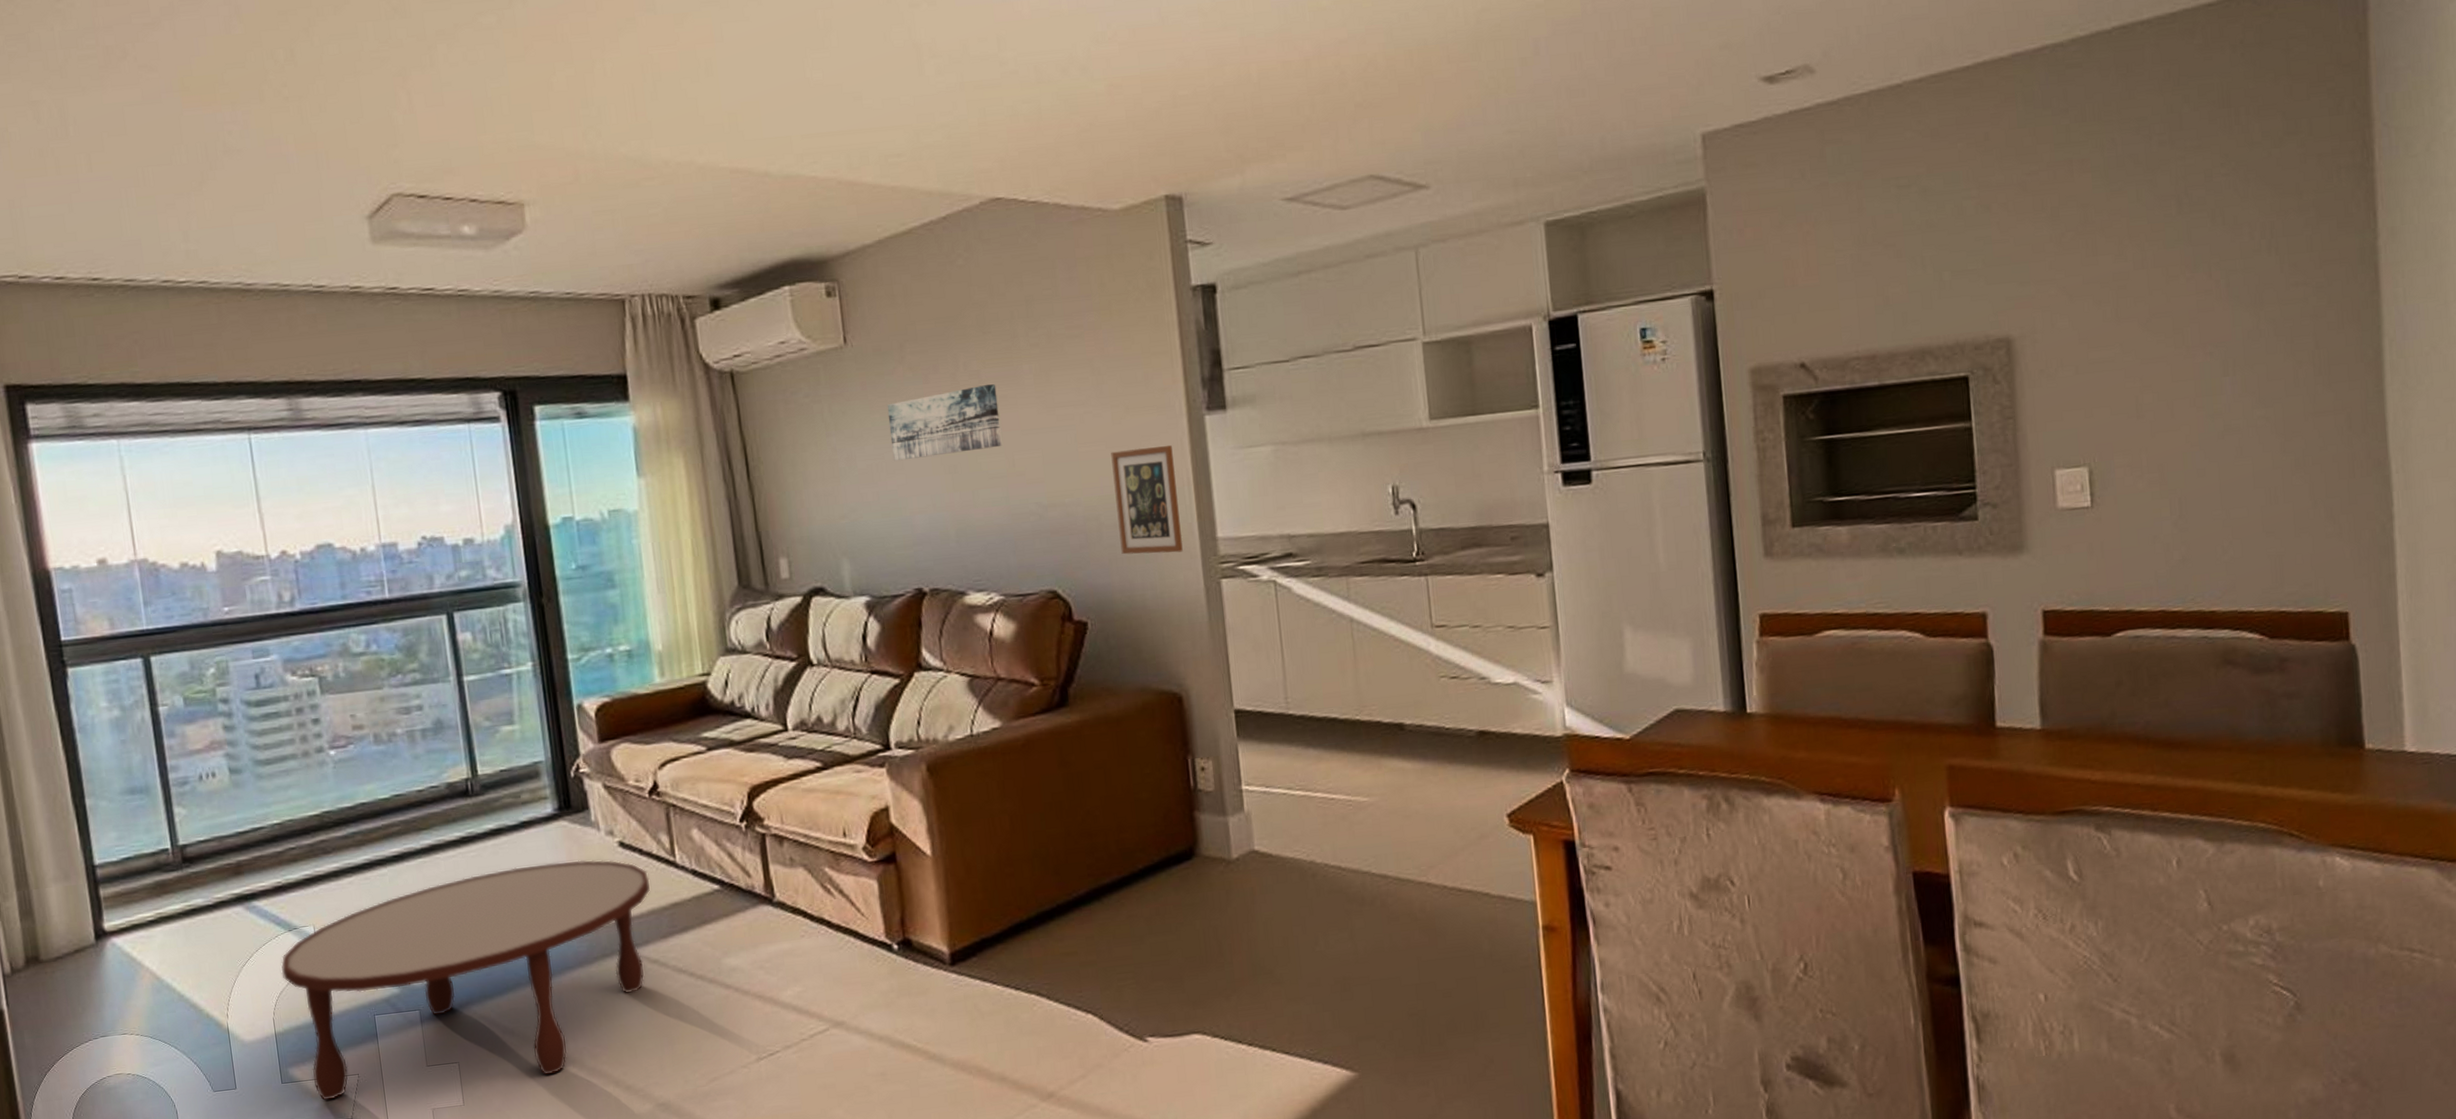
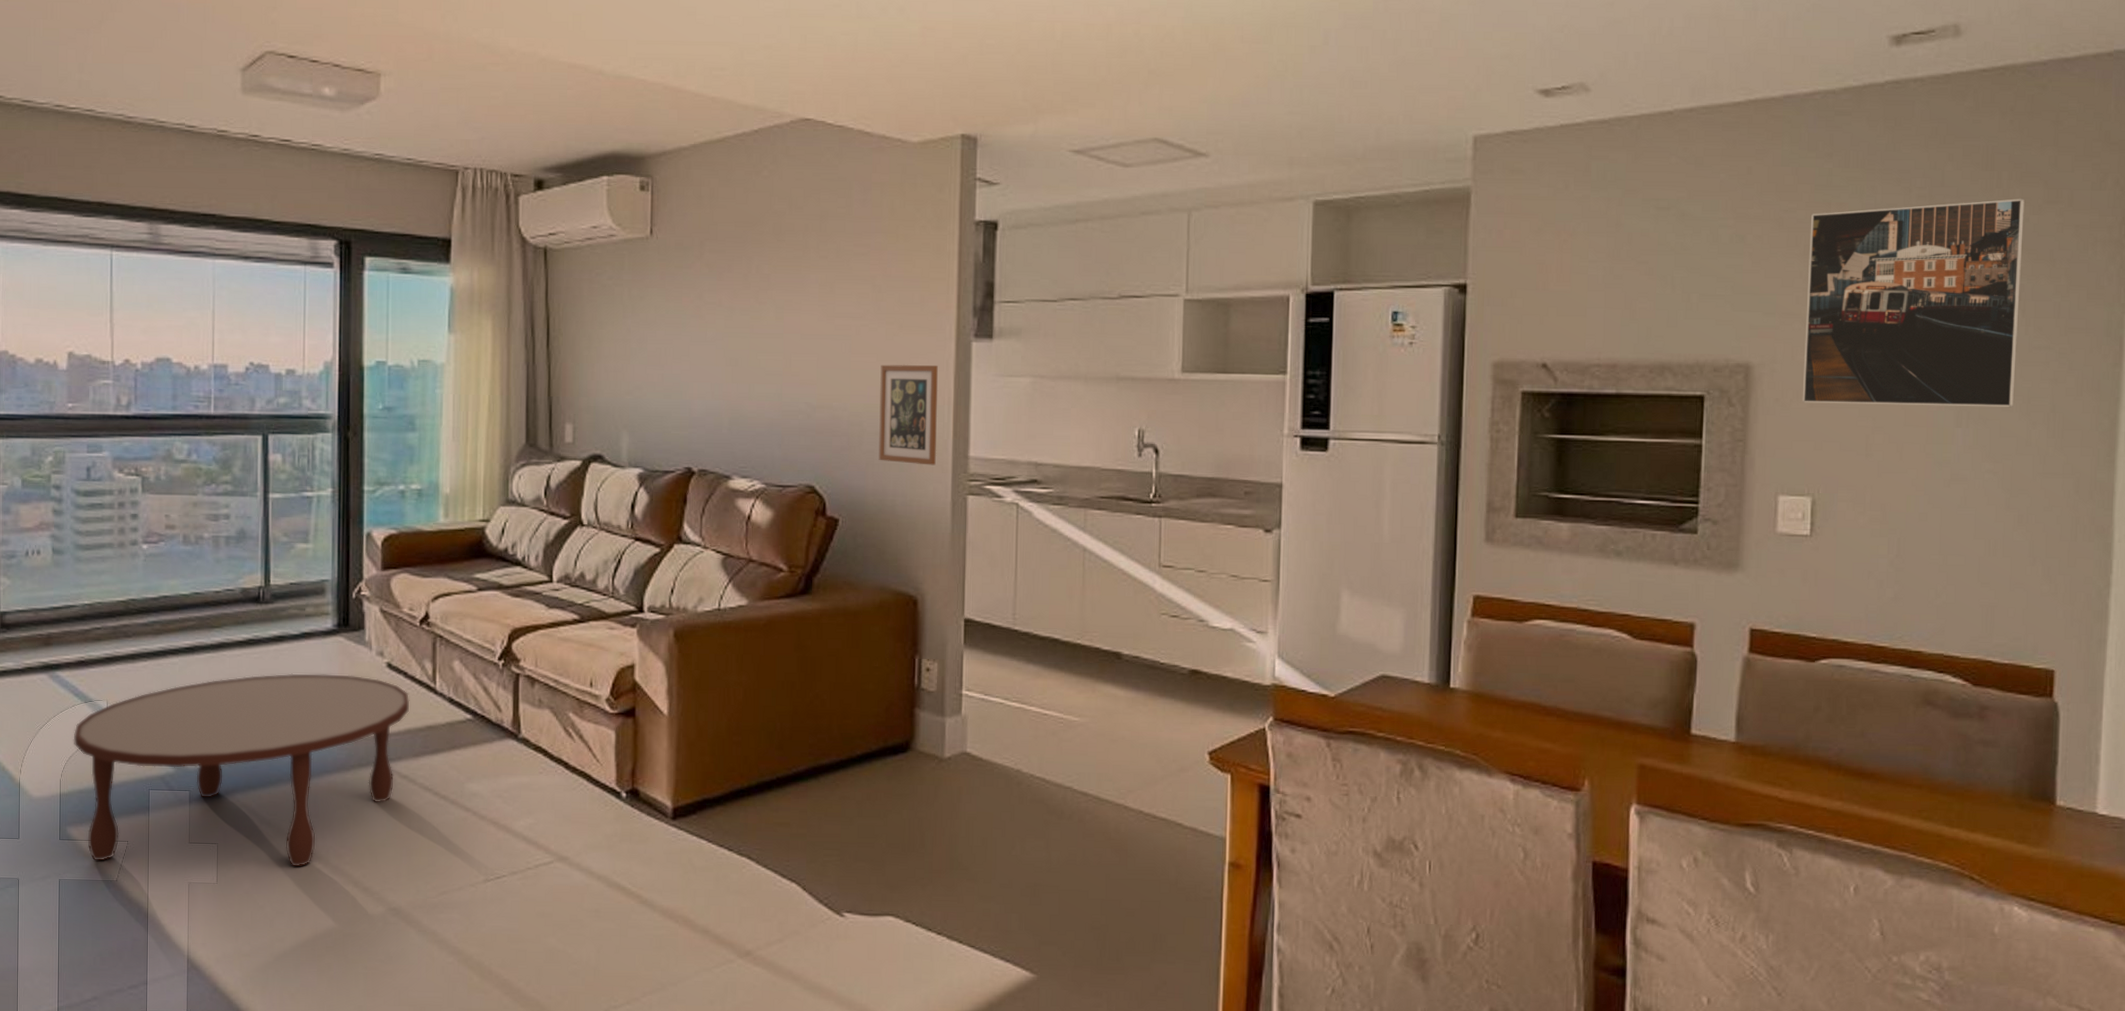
wall art: present [886,384,1003,461] -> none [680,288,783,349]
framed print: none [2054,133,2277,371] -> present [1802,199,2025,408]

